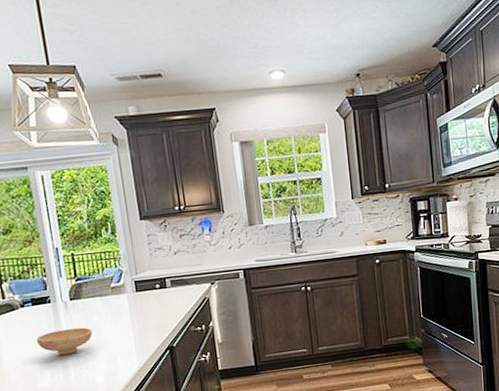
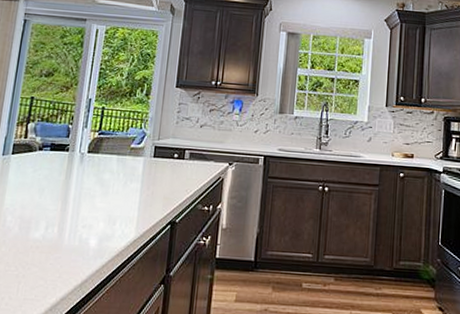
bowl: present [36,327,93,355] -> none [42,180,101,208]

